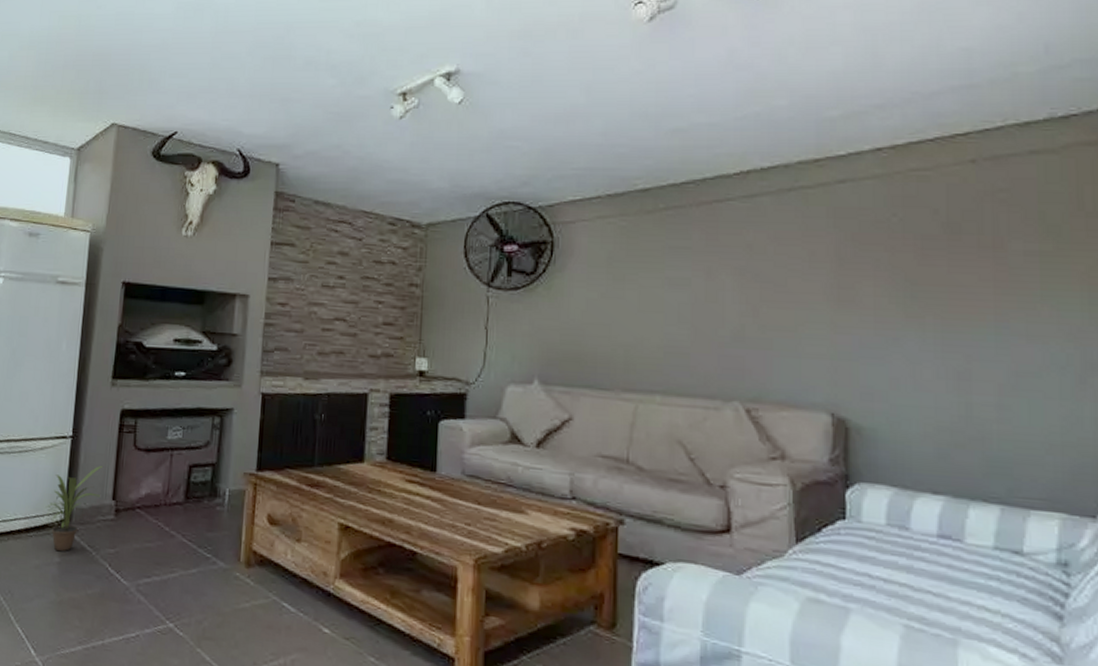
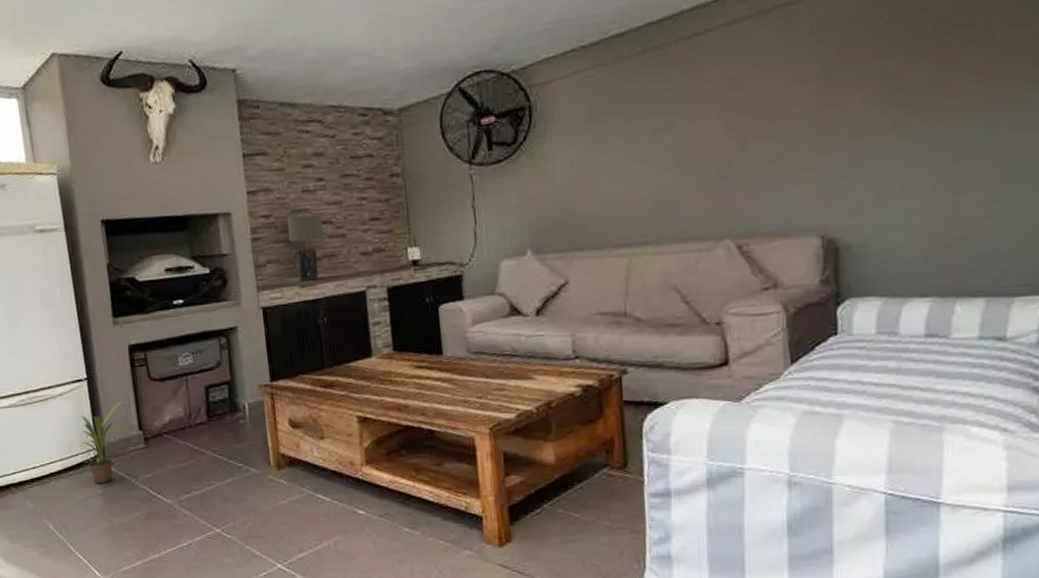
table lamp: none [300,309,337,375] -> present [287,214,324,281]

